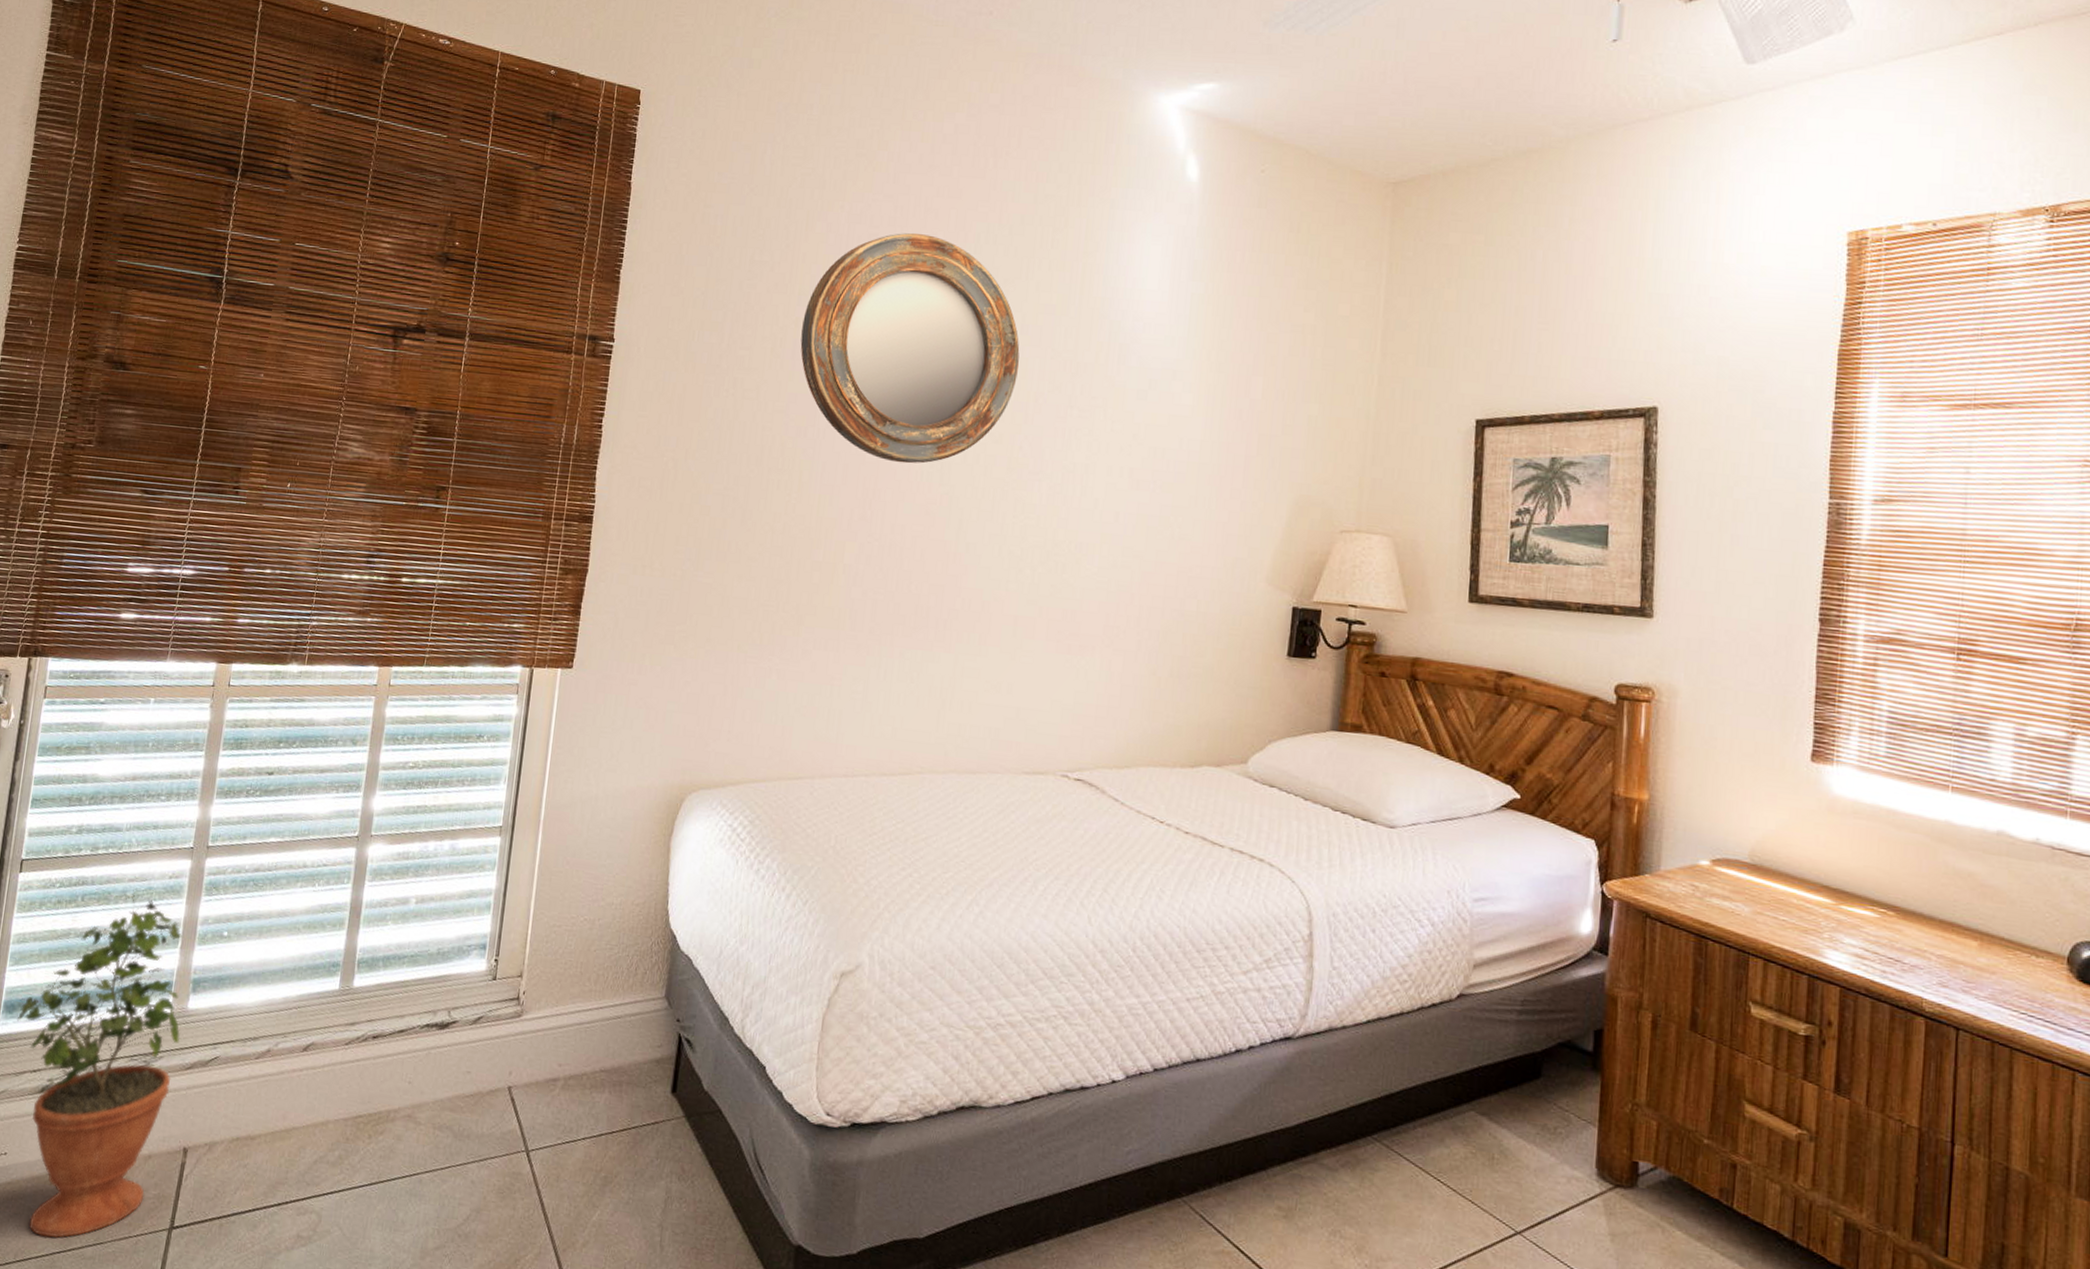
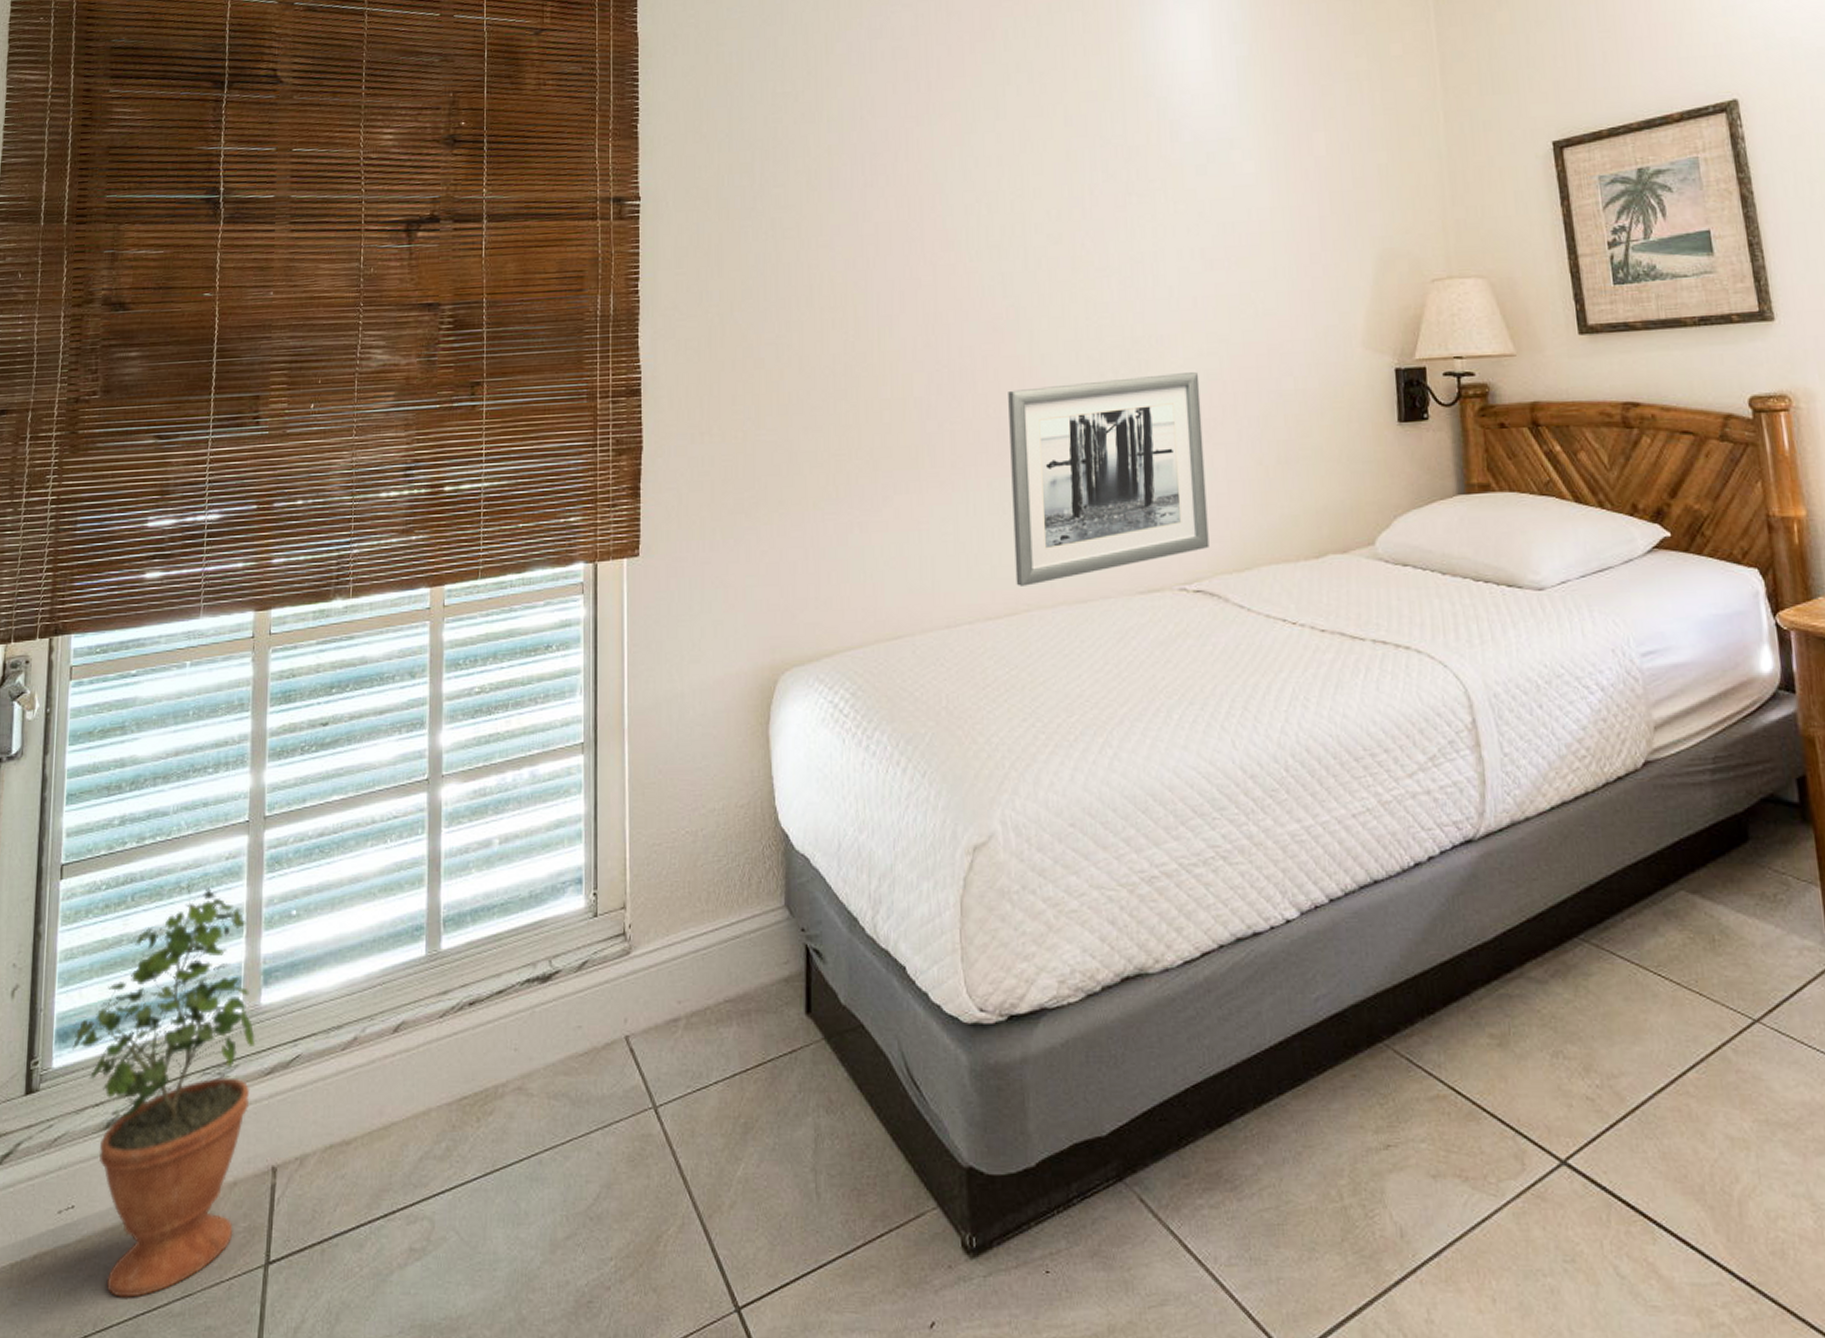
home mirror: present [800,233,1020,464] -> none [836,39,1068,281]
wall art: none [913,571,1110,751] -> present [1008,372,1209,586]

